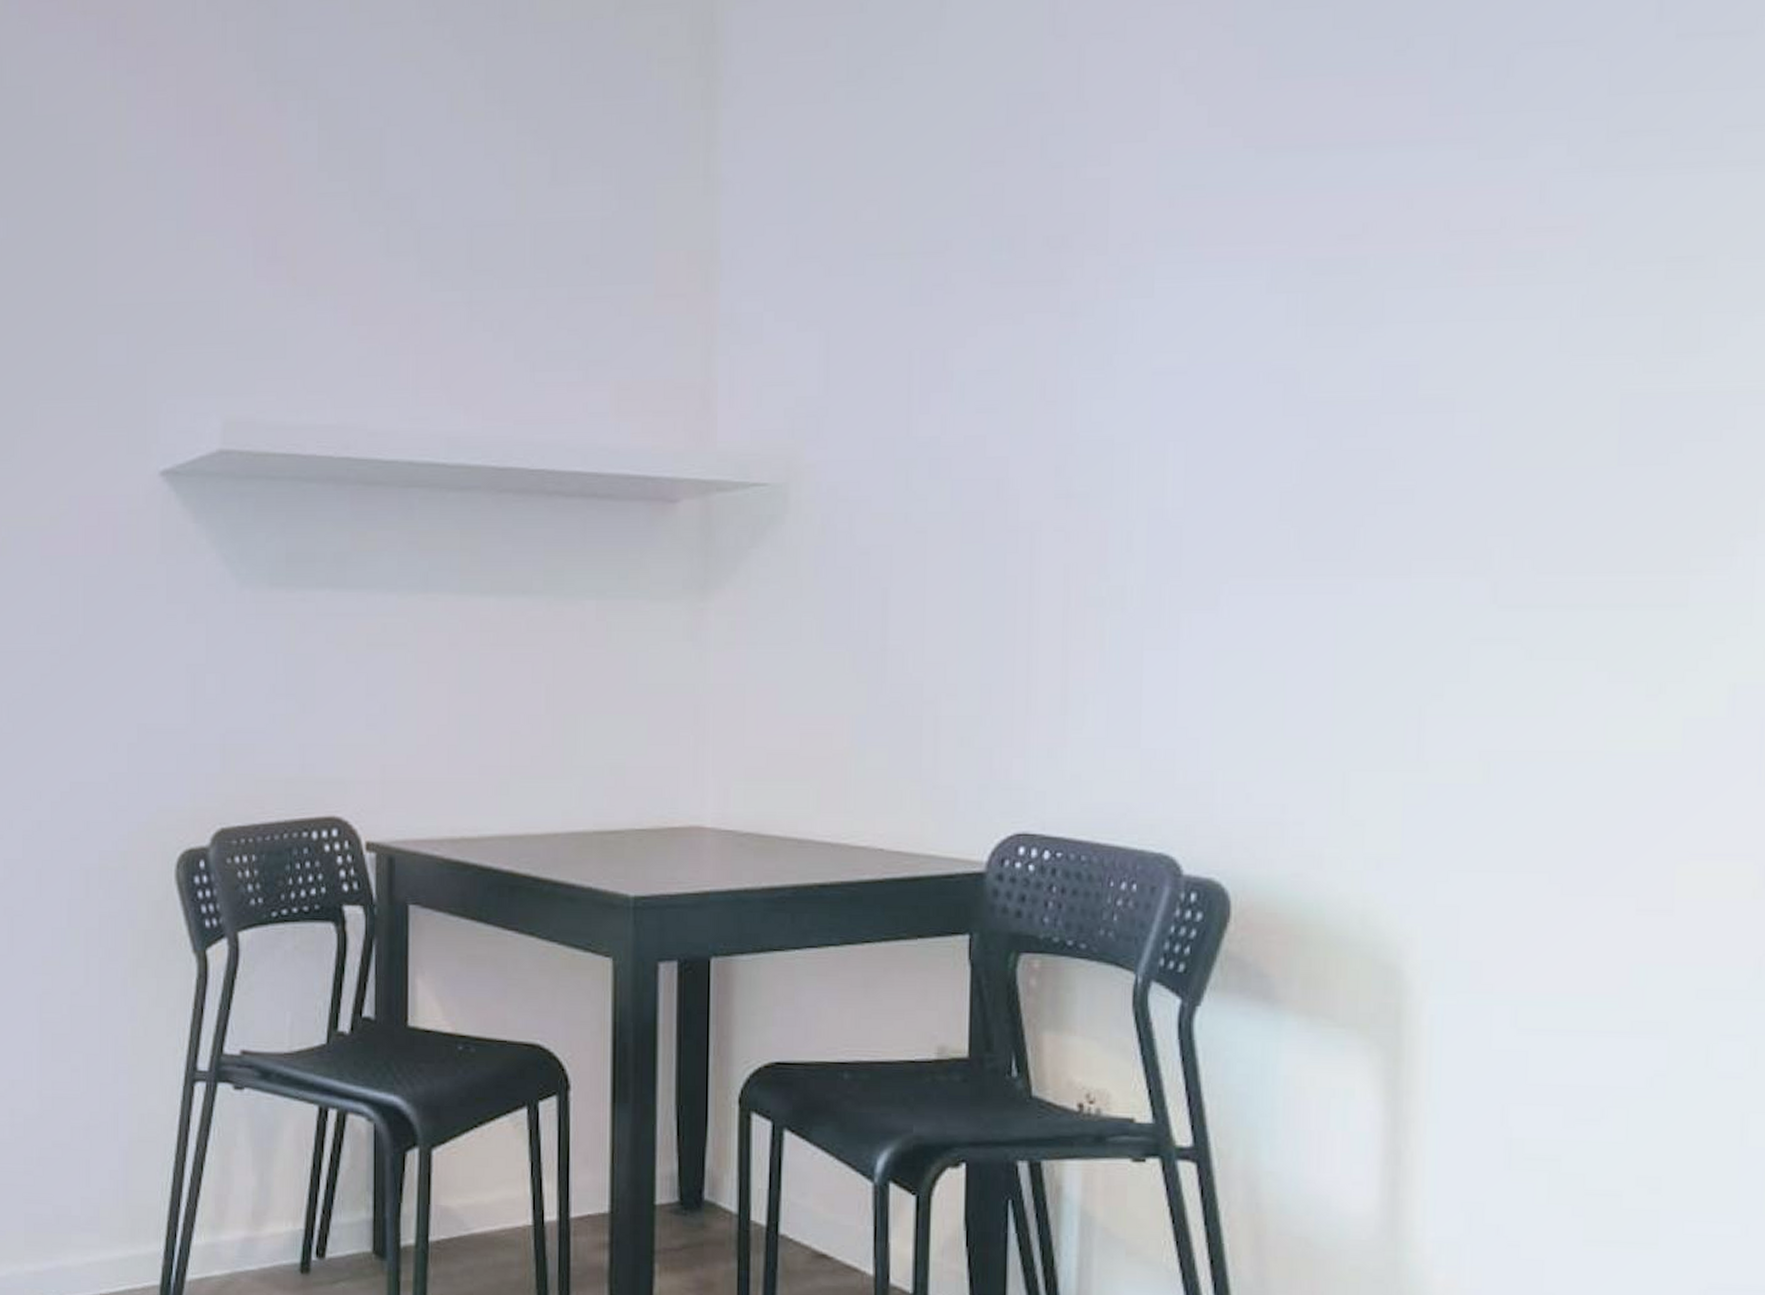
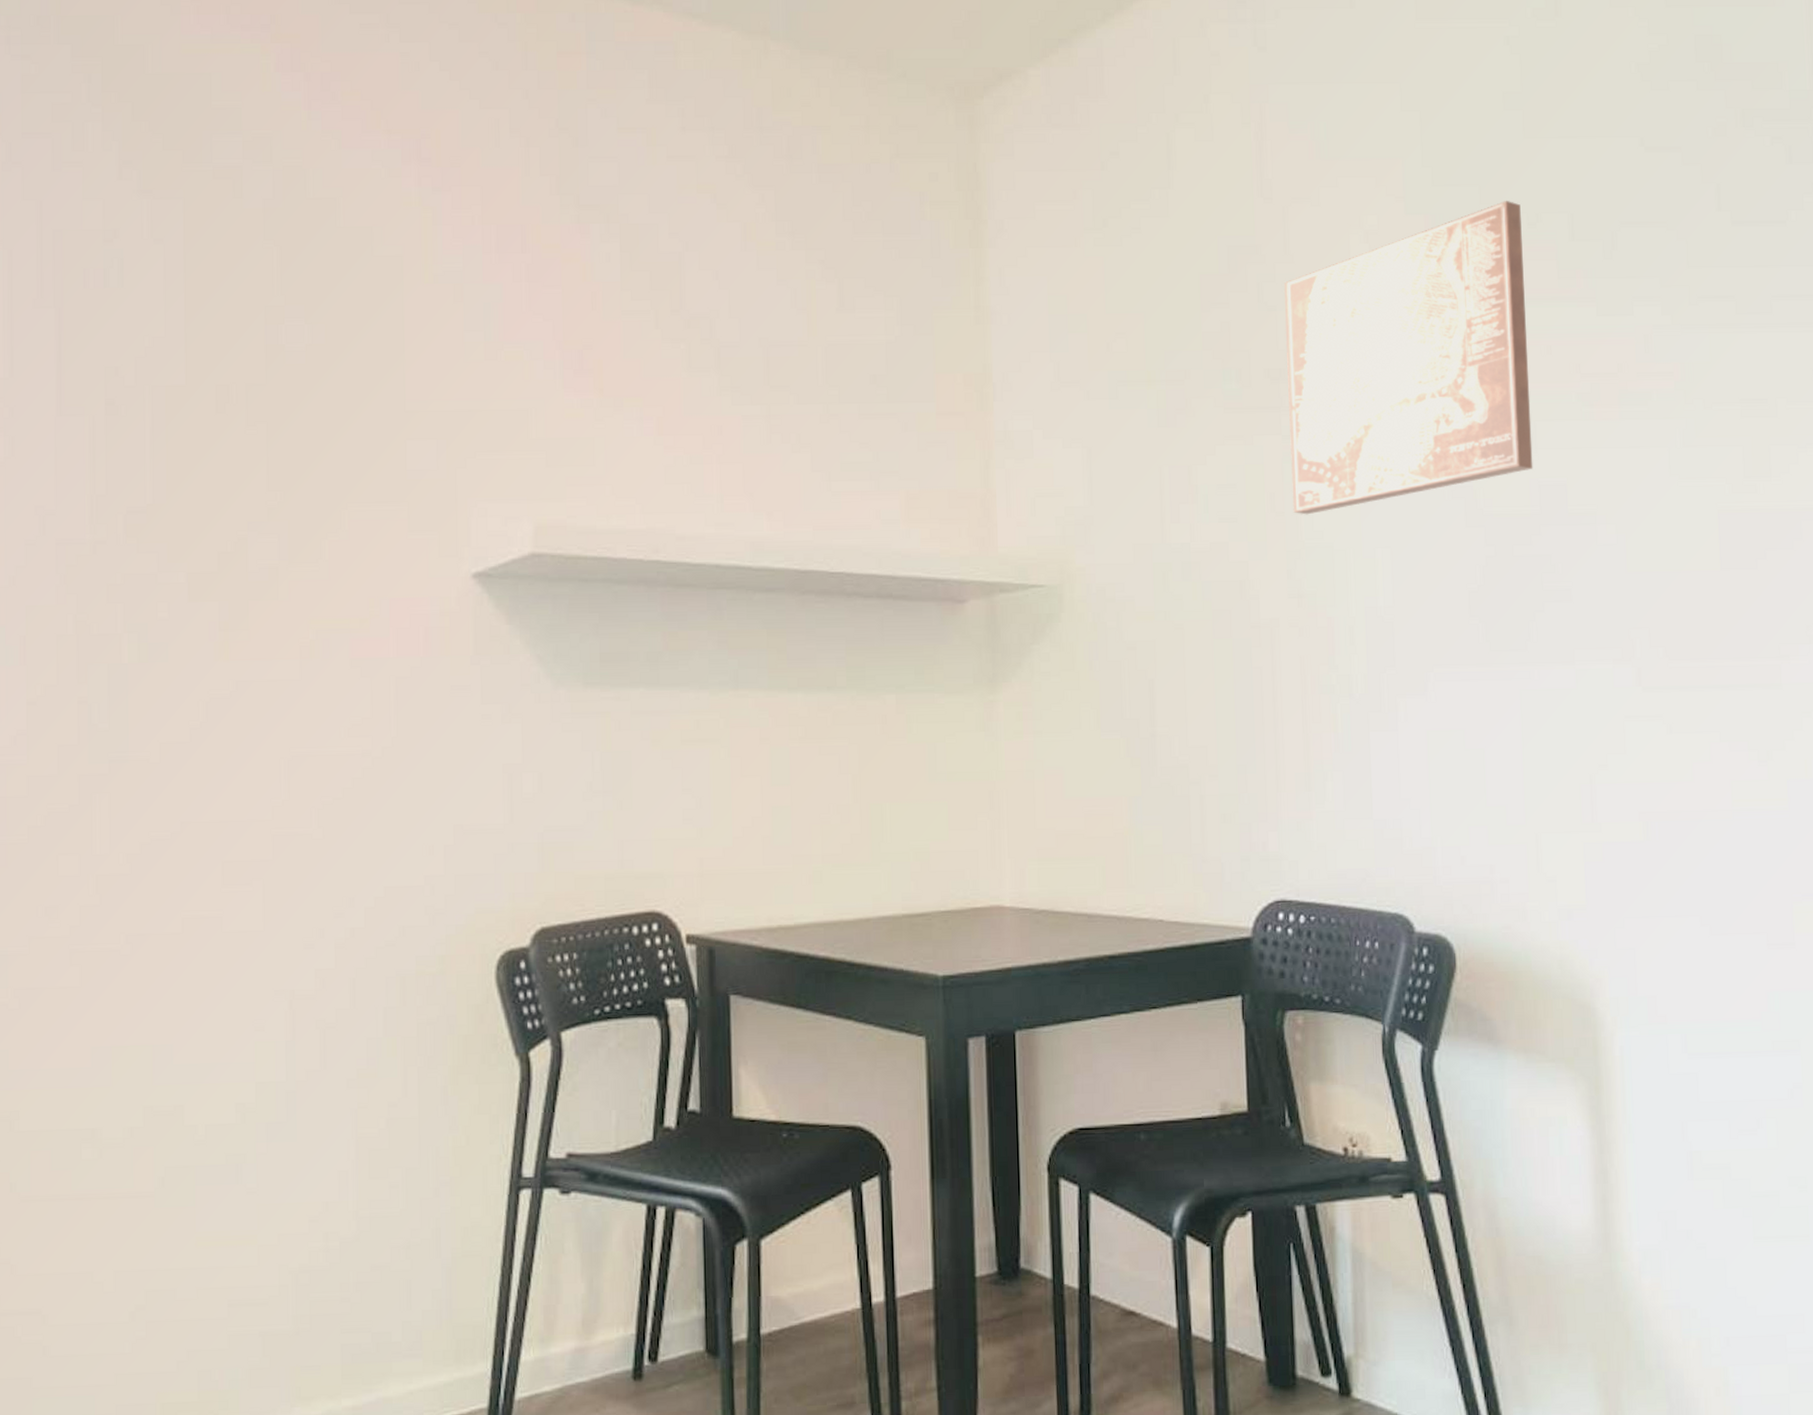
wall art: none [1067,23,1387,404] -> present [1283,201,1533,515]

